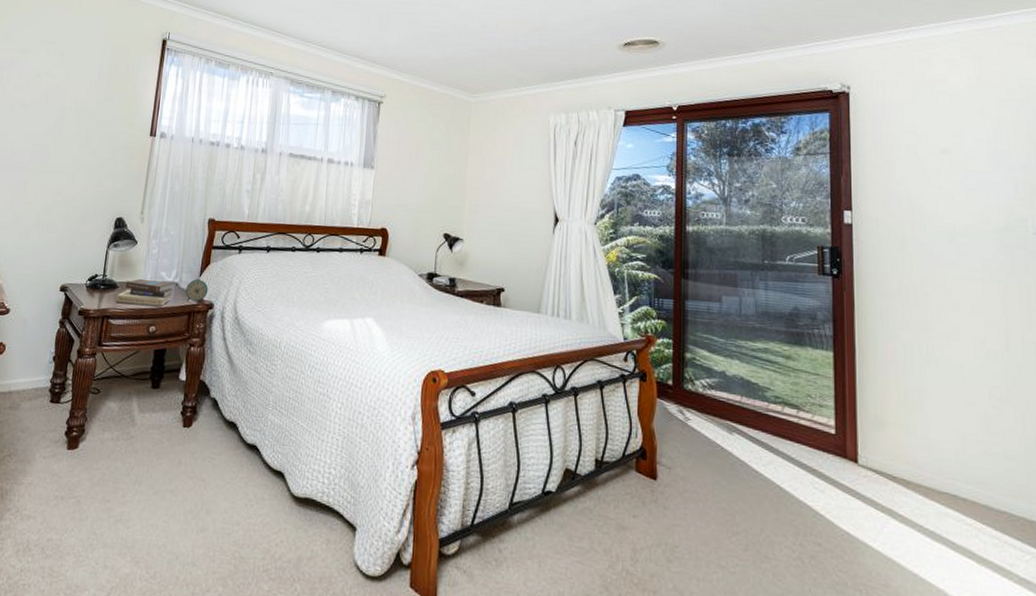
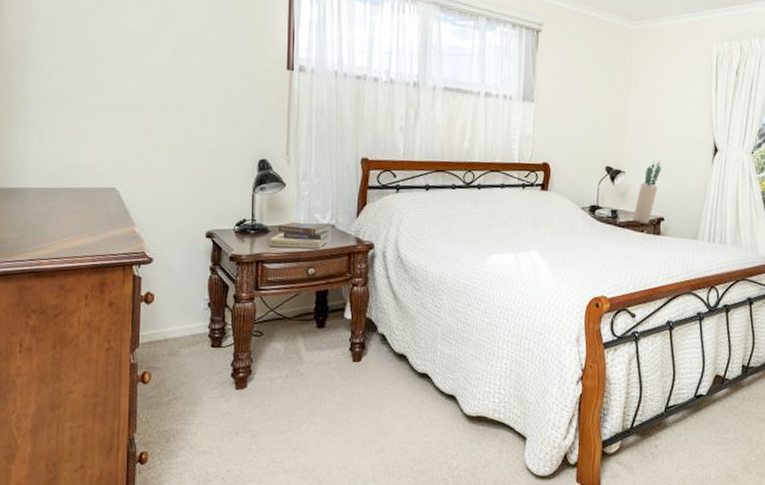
alarm clock: present [185,278,209,302] -> none [343,219,367,243]
vase: none [471,229,501,295] -> present [633,160,662,225]

